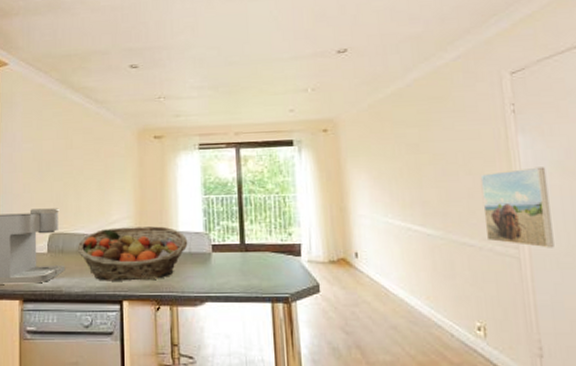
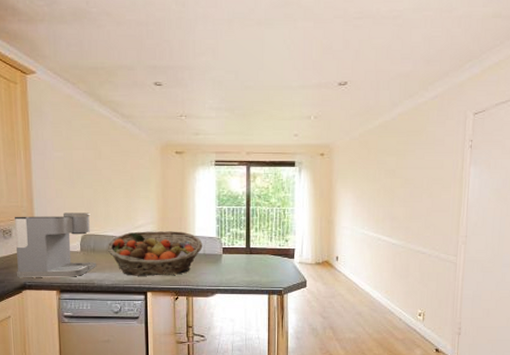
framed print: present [480,167,555,248] -> none [435,193,486,256]

